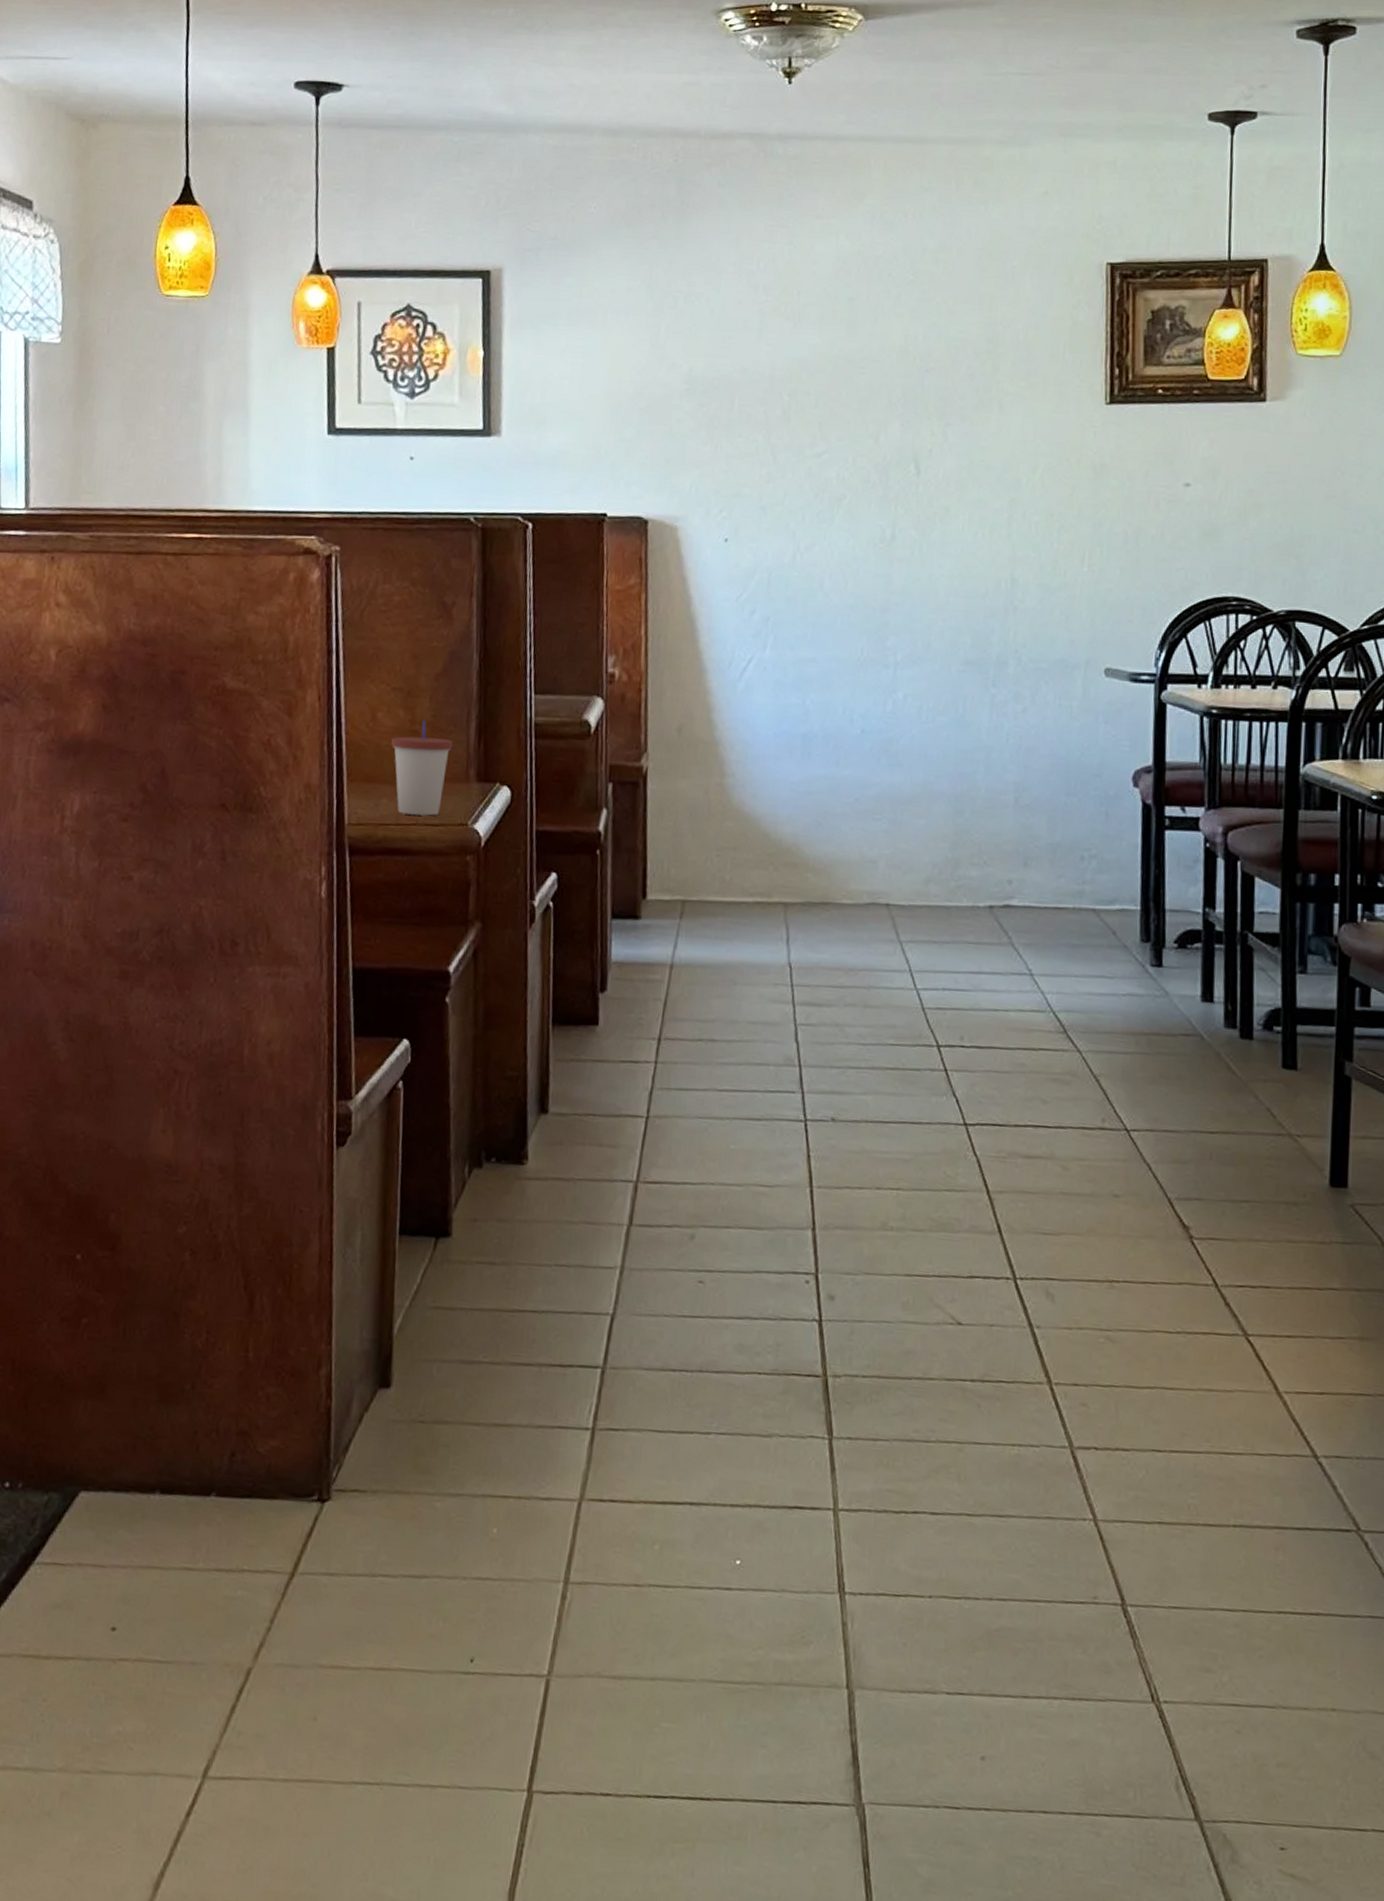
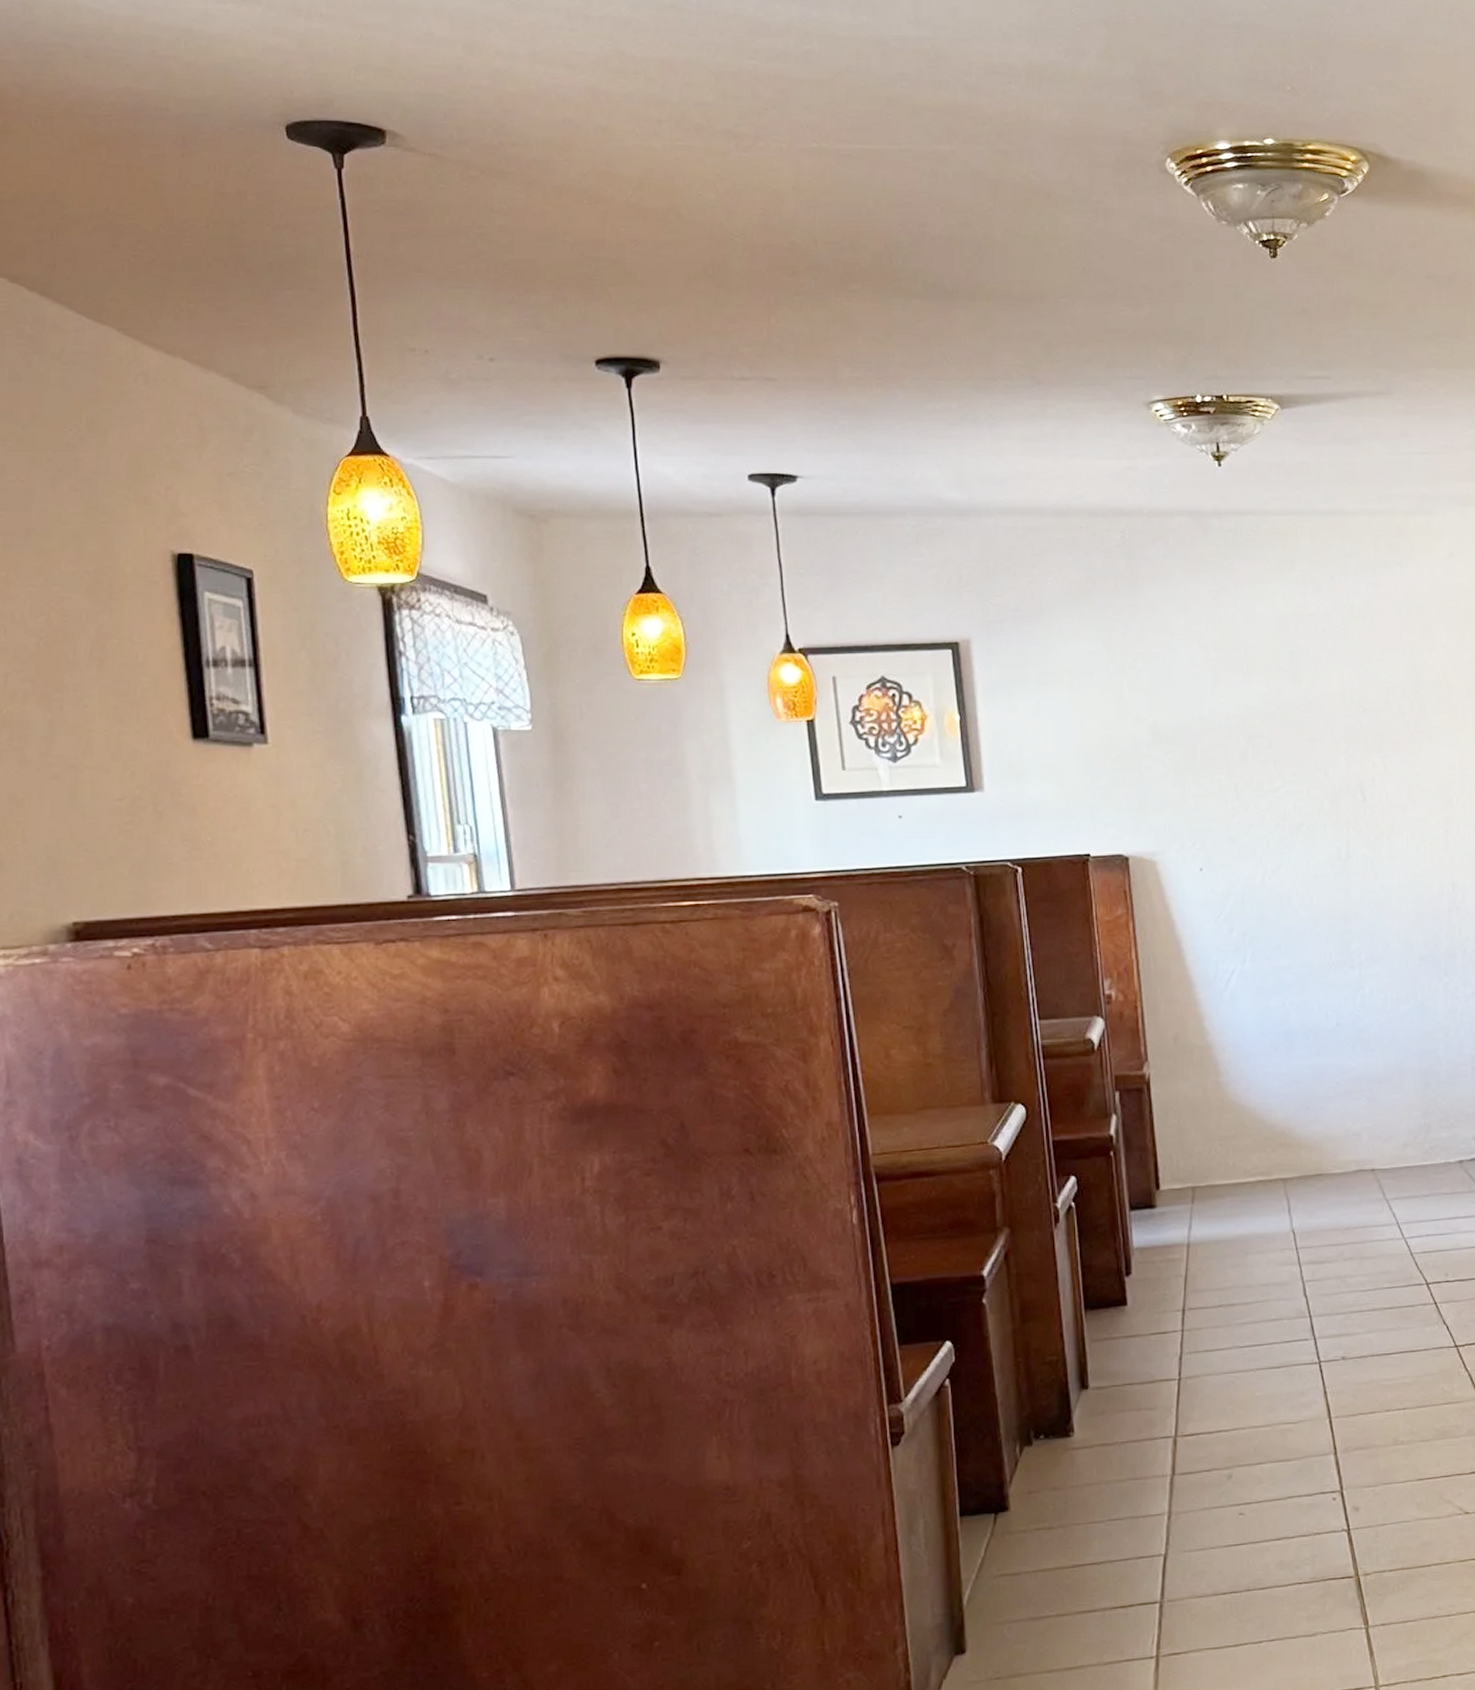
cup: present [391,721,453,816] -> none [907,1054,966,1140]

